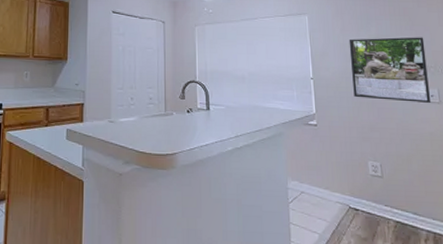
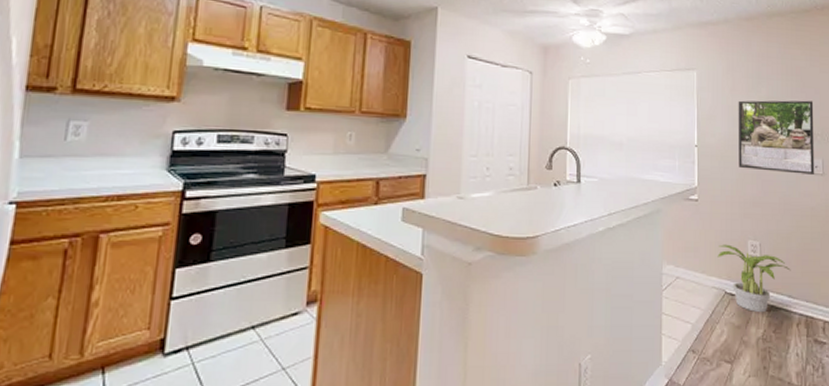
potted plant: none [339,164,414,228] -> present [717,244,791,313]

